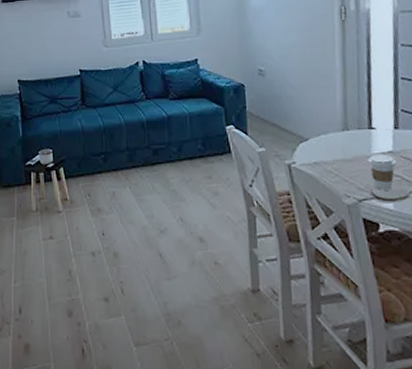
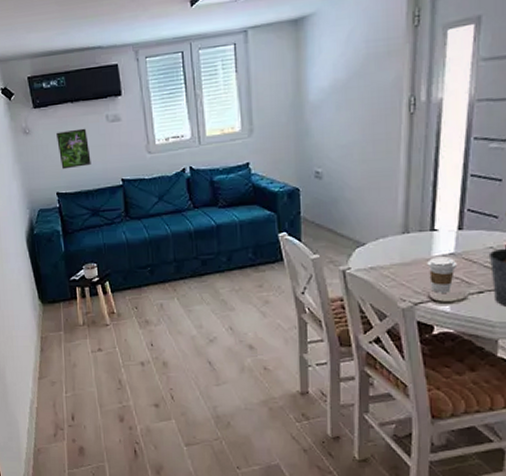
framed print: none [21,22,52,59] -> present [56,128,91,170]

